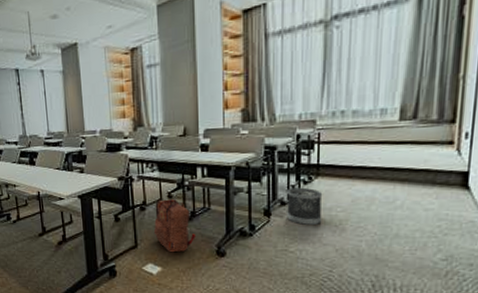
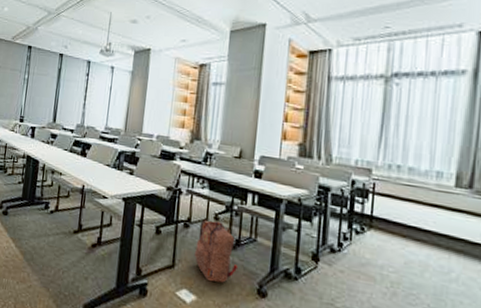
wastebasket: present [287,187,323,226] -> none [335,235,375,283]

